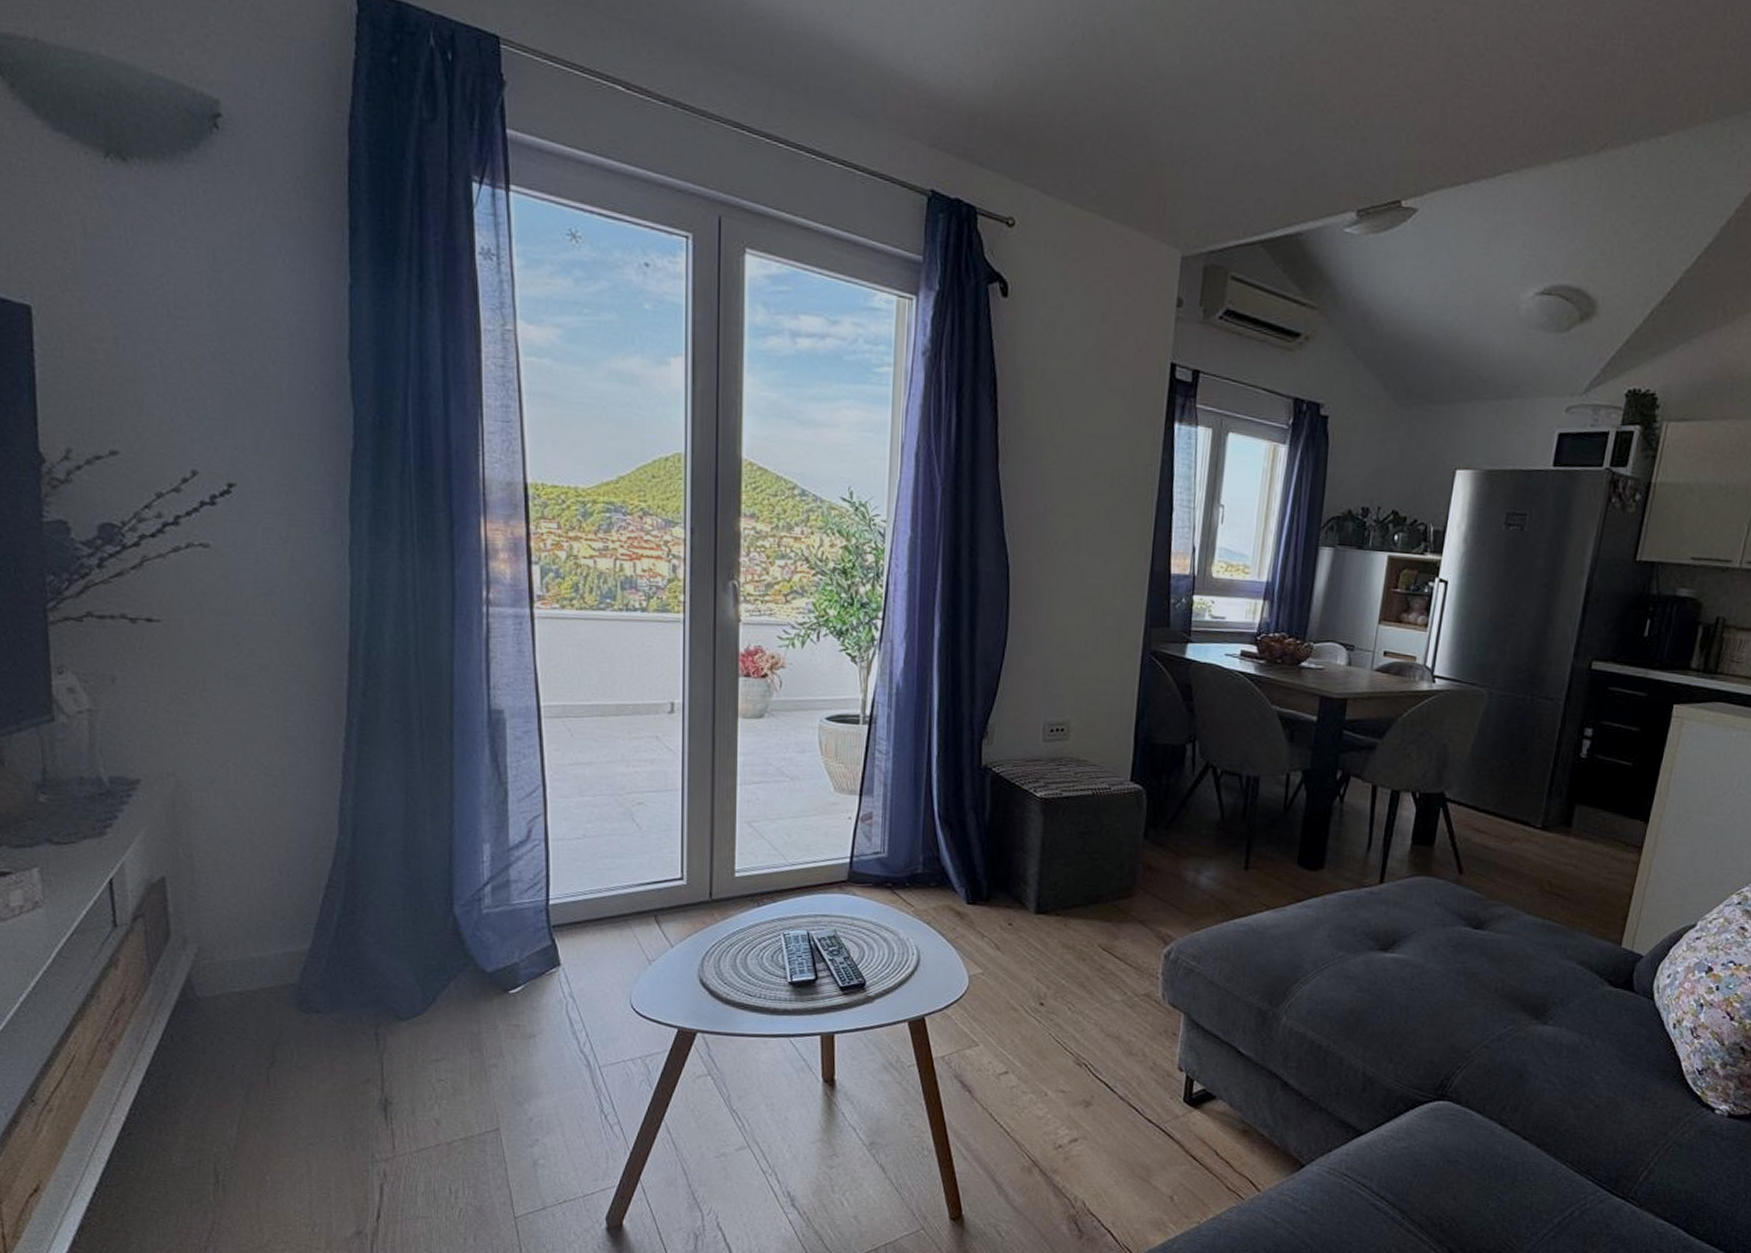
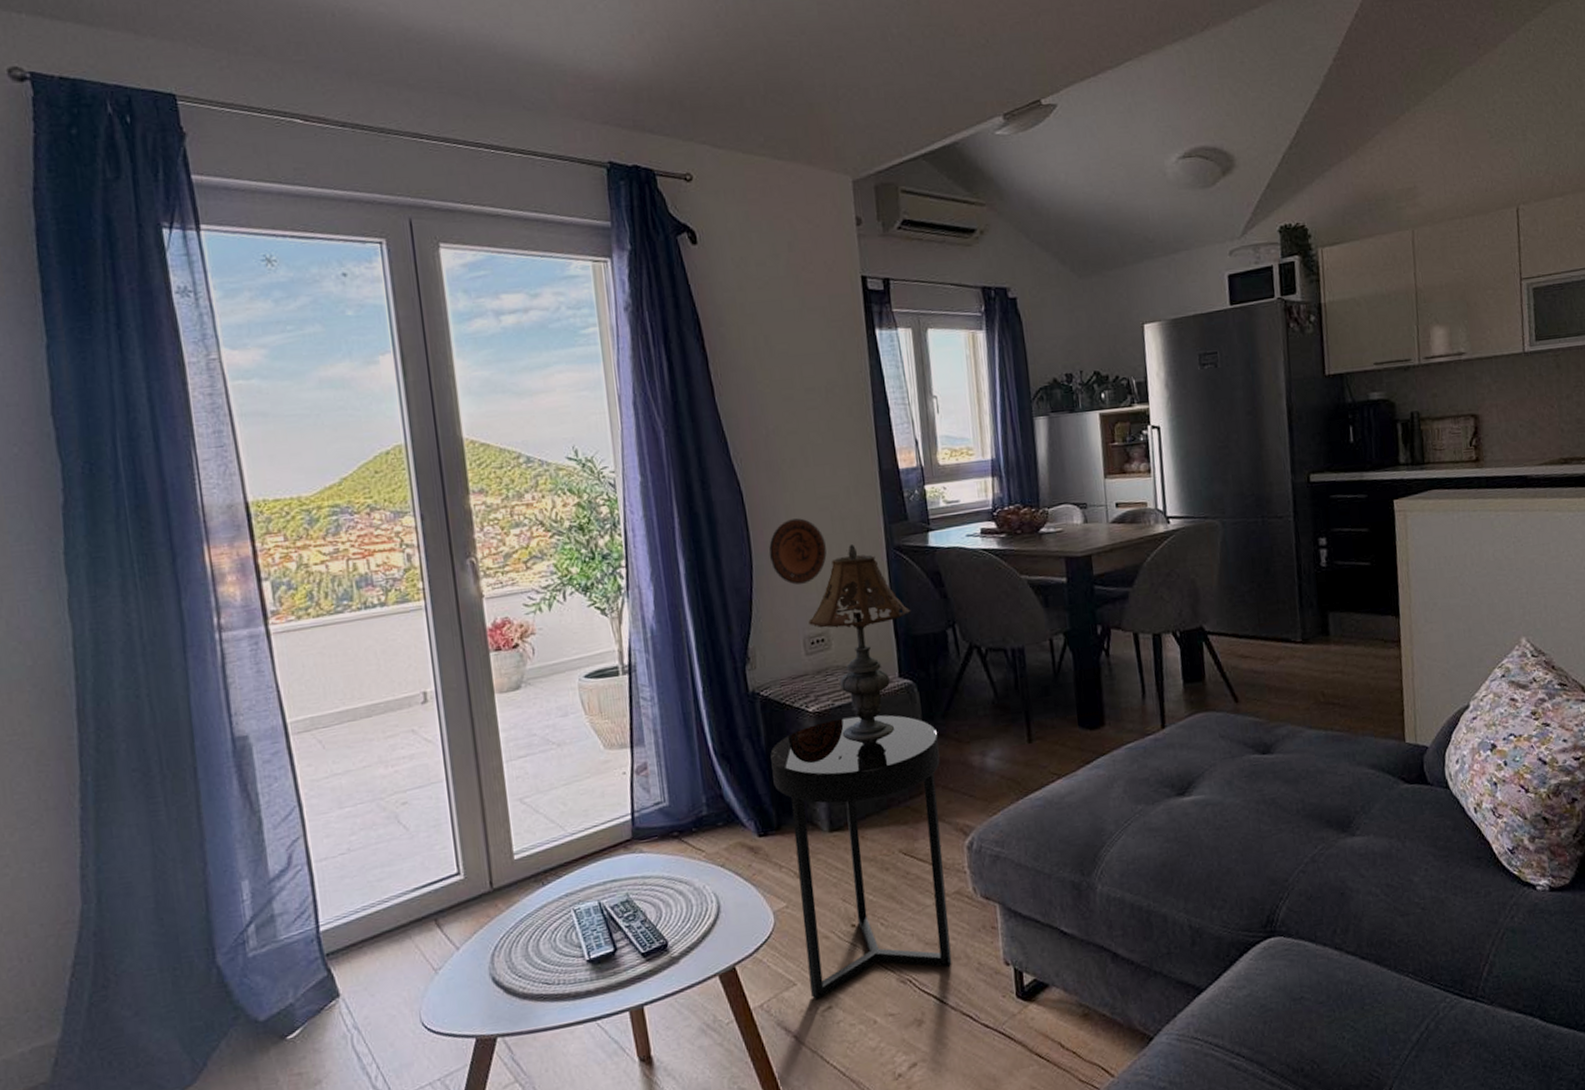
side table: none [990,809,1158,1063] -> present [770,715,952,1000]
decorative plate: none [1024,603,1084,672] -> present [769,518,827,585]
table lamp: none [1043,640,1155,845] -> present [791,543,911,757]

